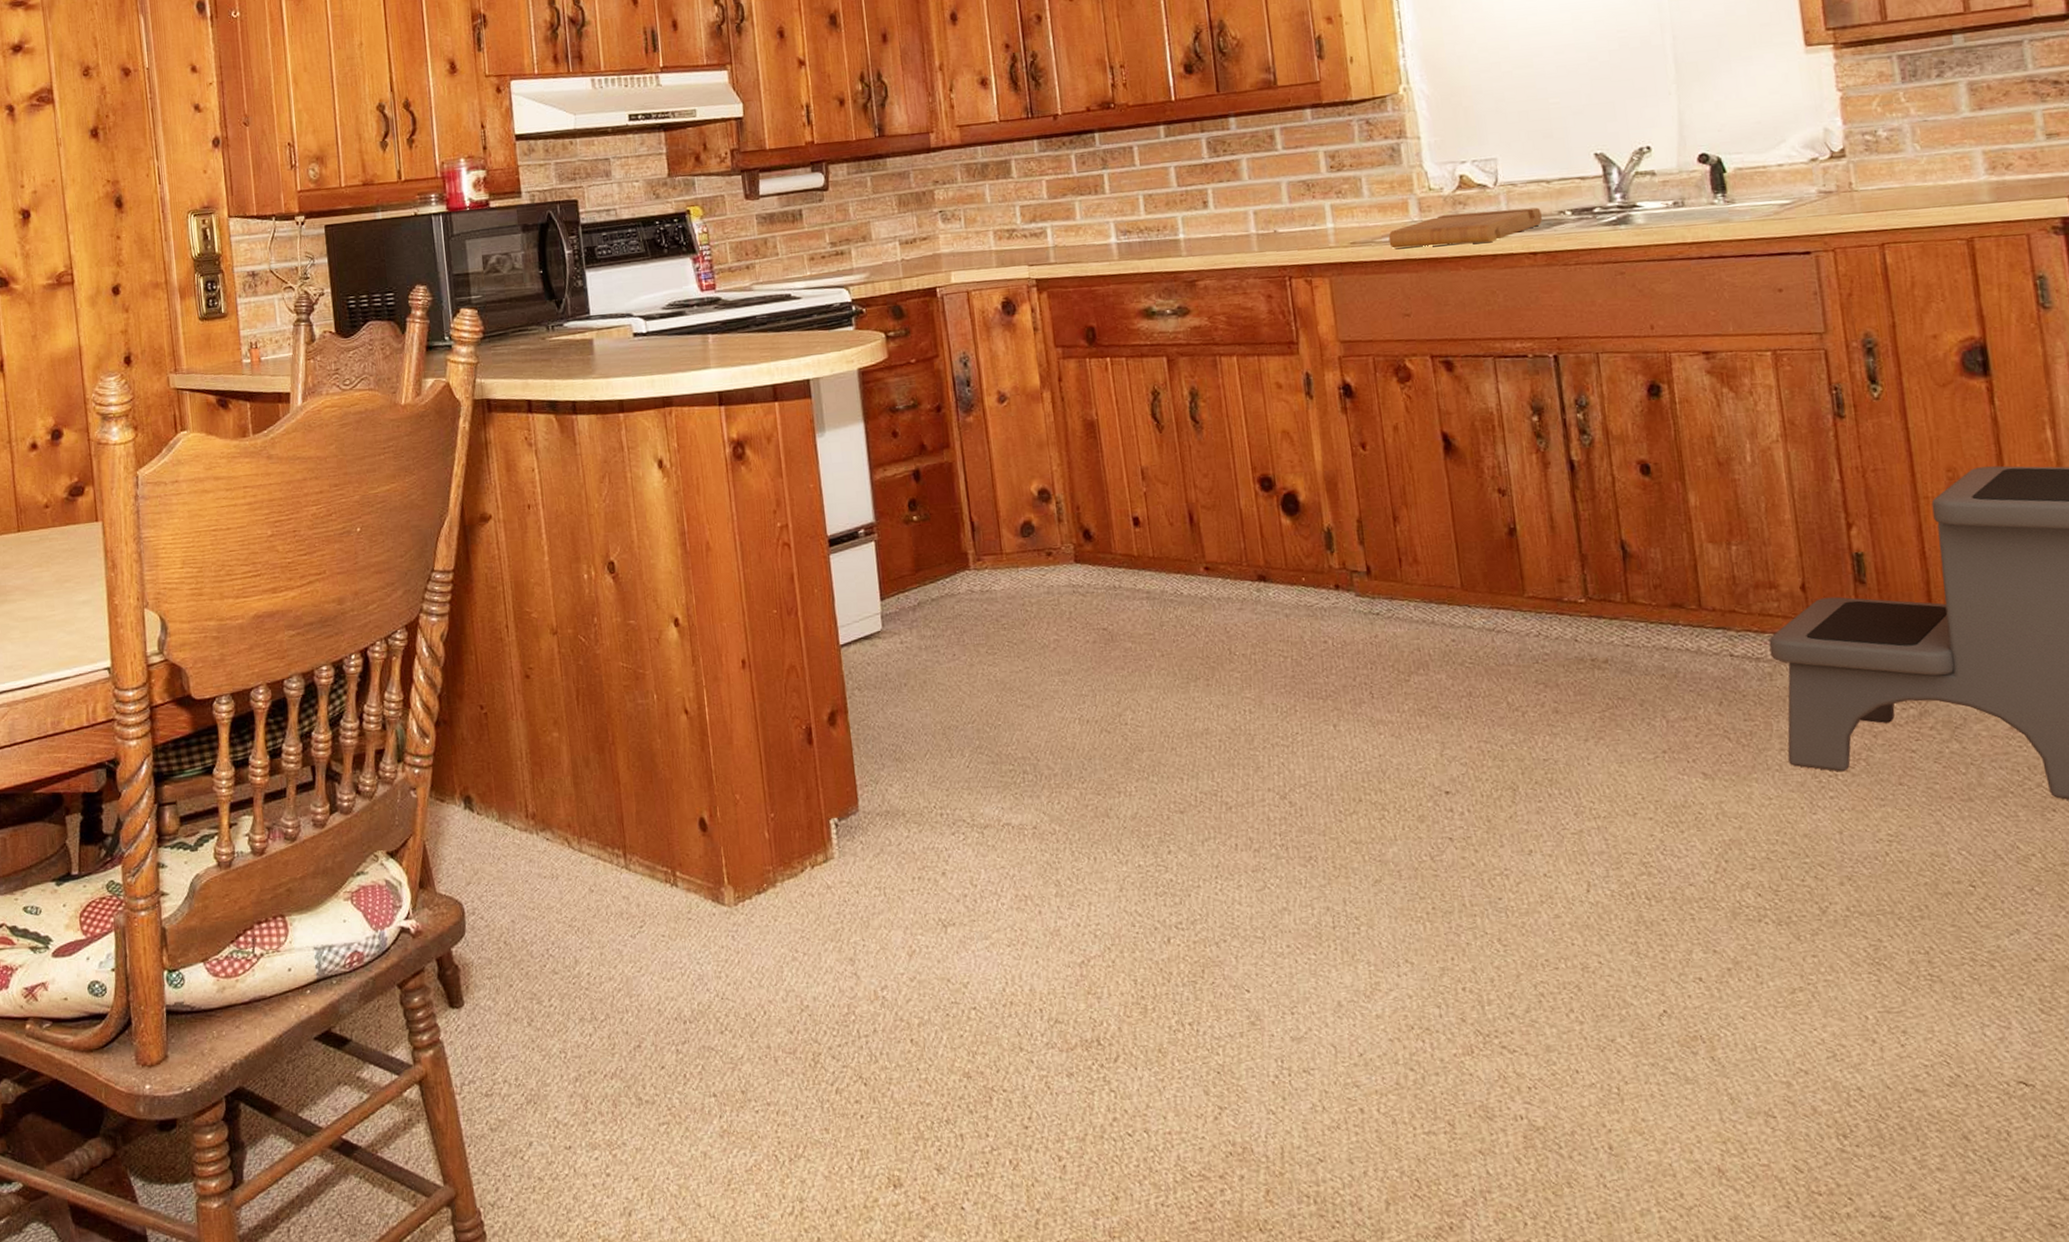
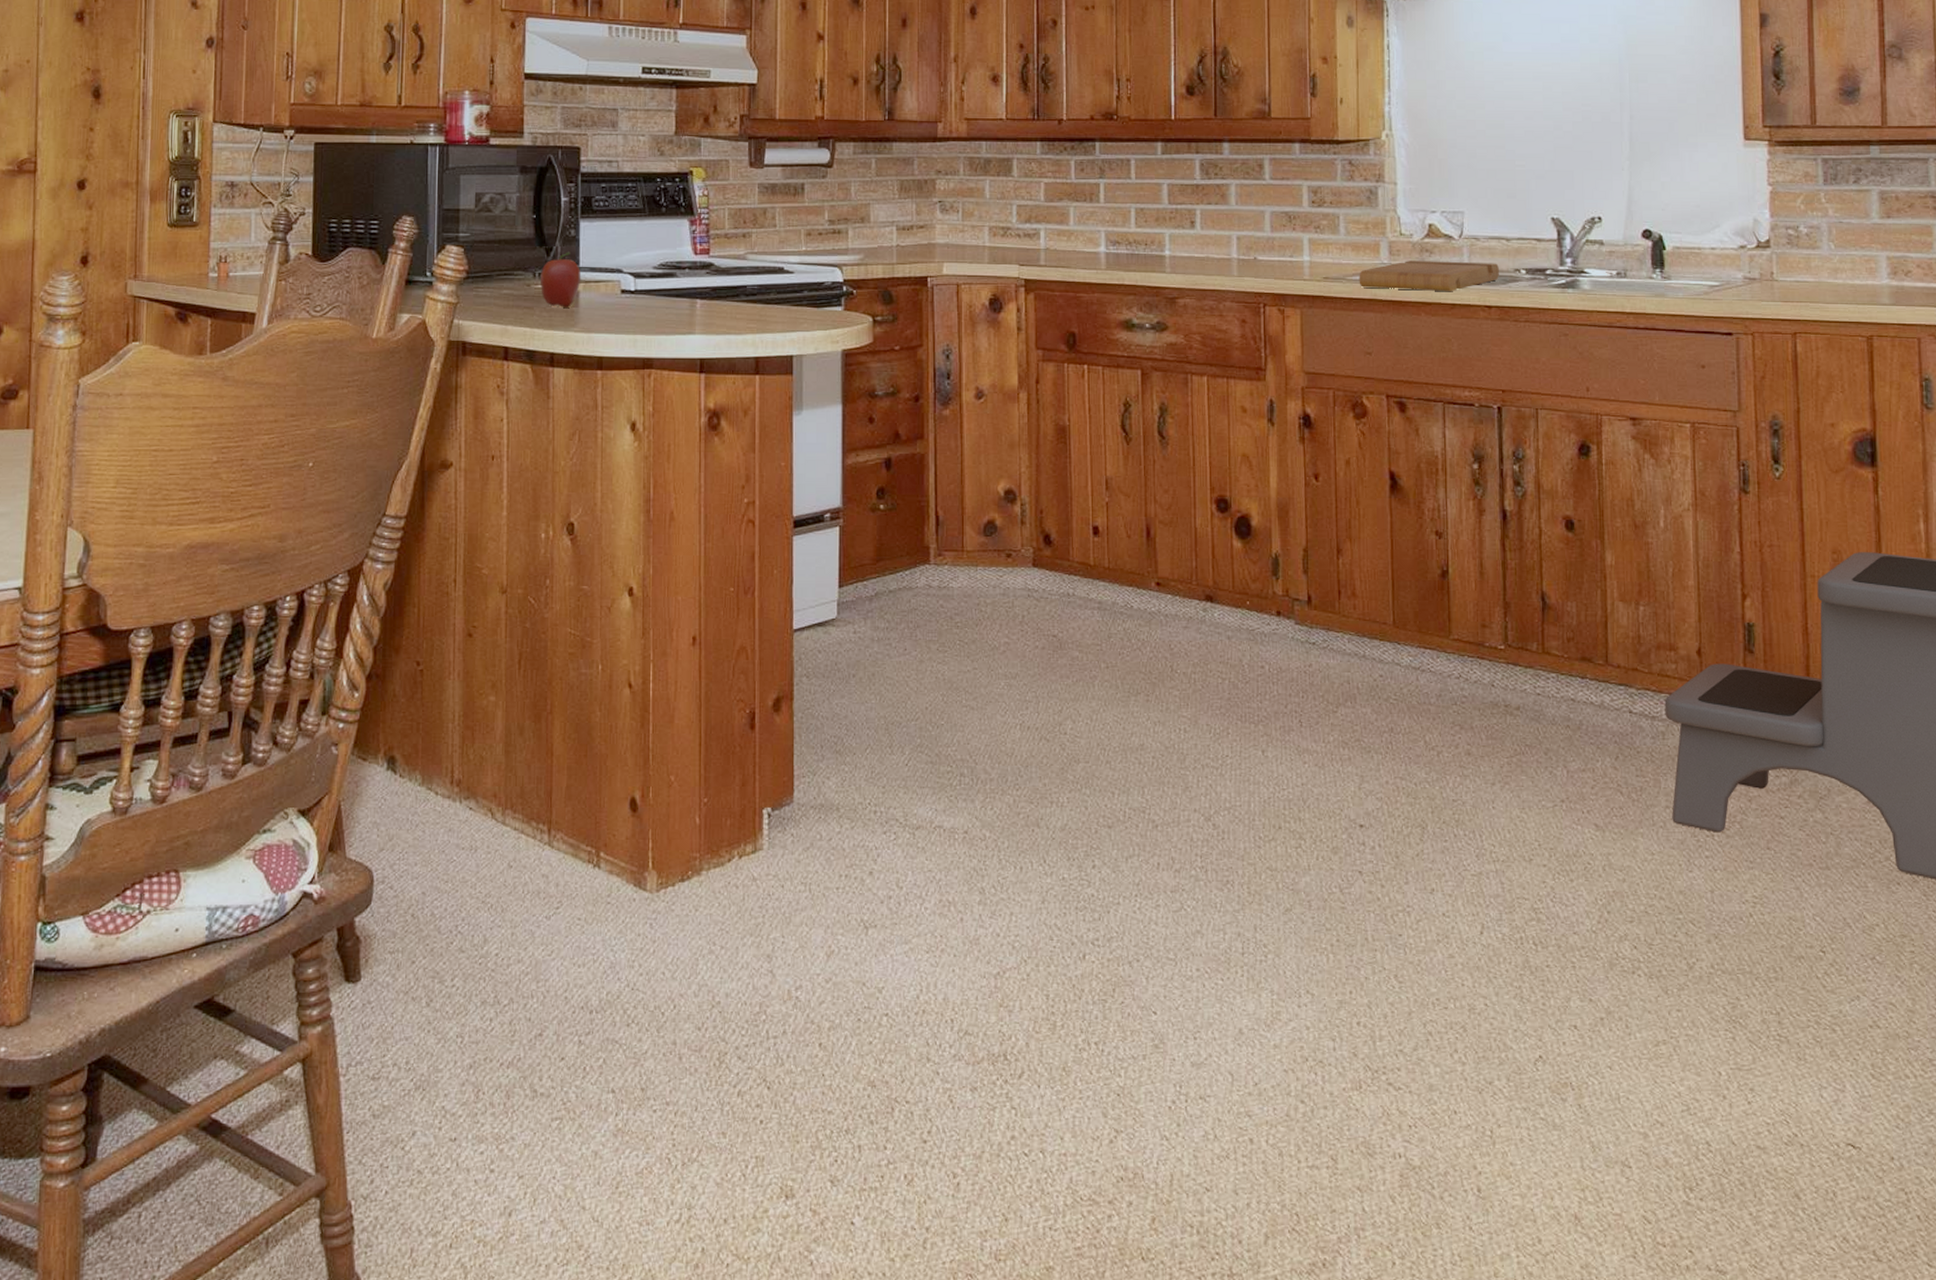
fruit: none [554,302,594,357] -> present [541,252,581,308]

